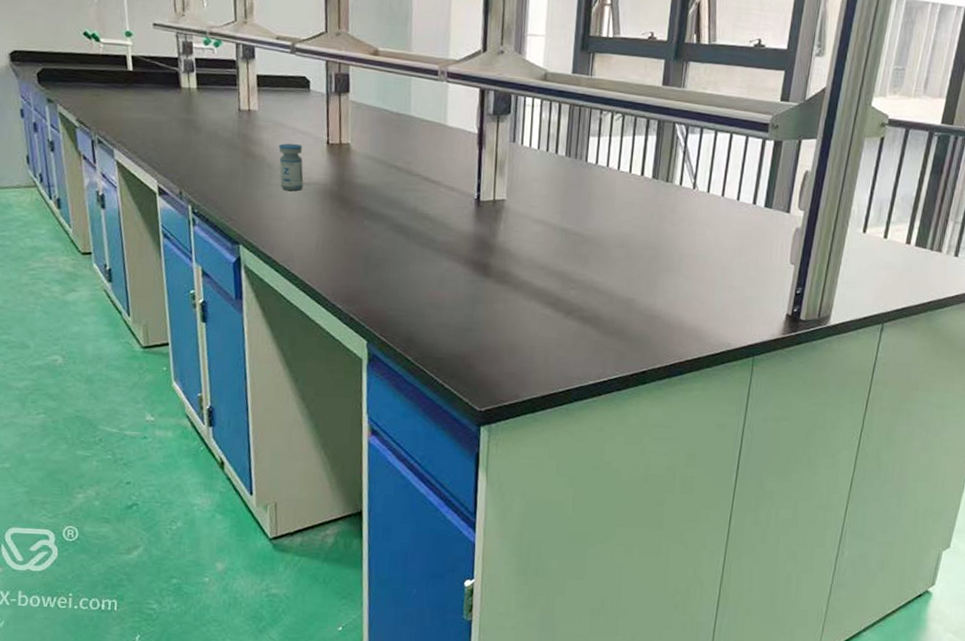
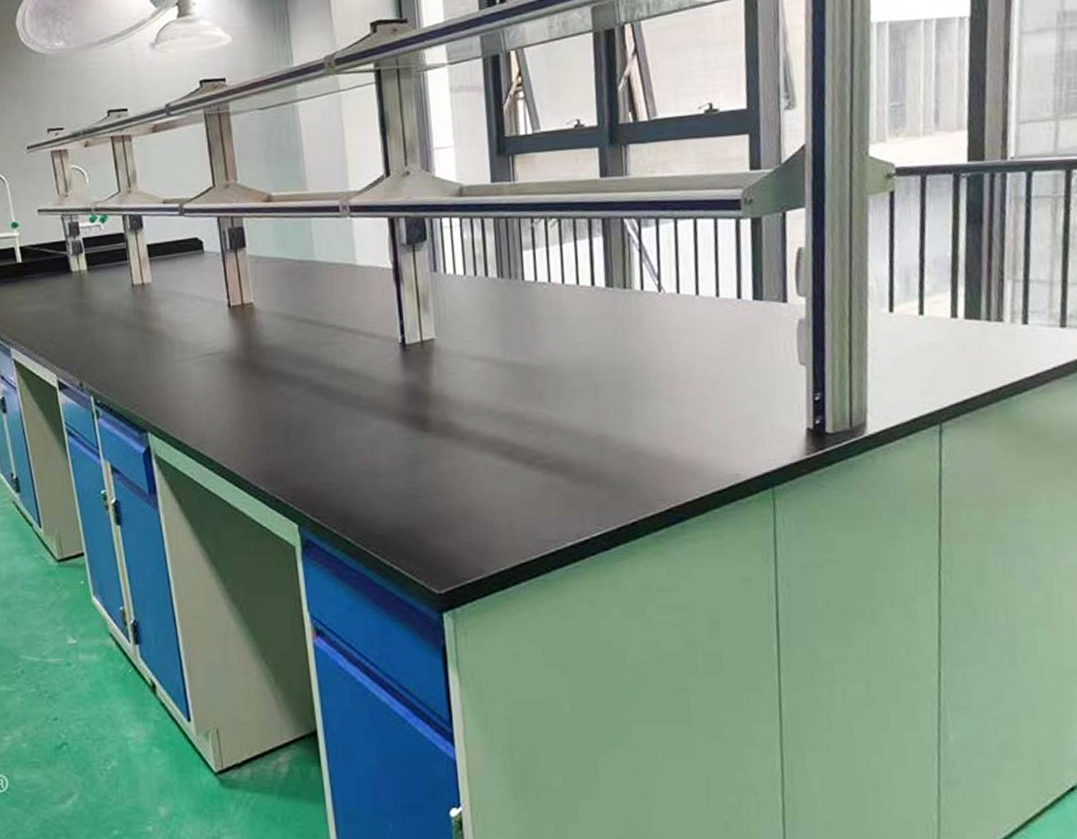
medicine bottle: present [278,143,304,192] -> none [177,312,208,366]

